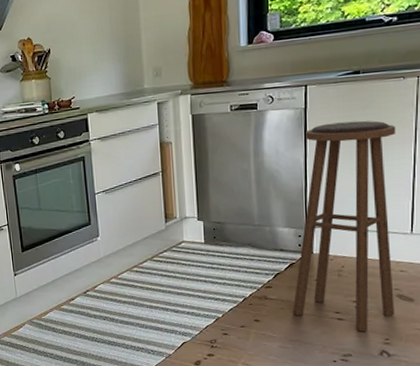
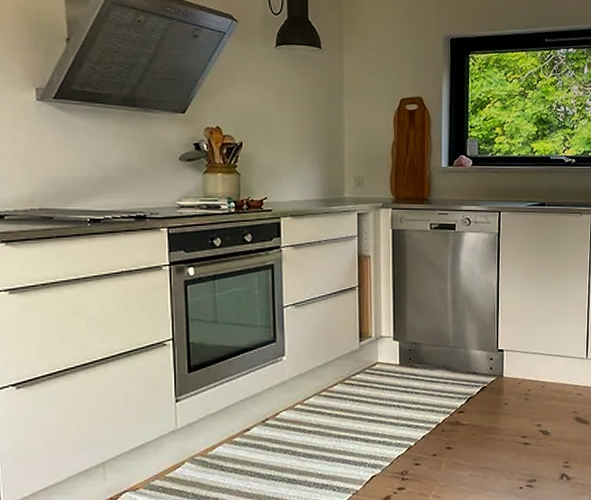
stool: present [293,120,396,332] -> none [483,249,575,456]

